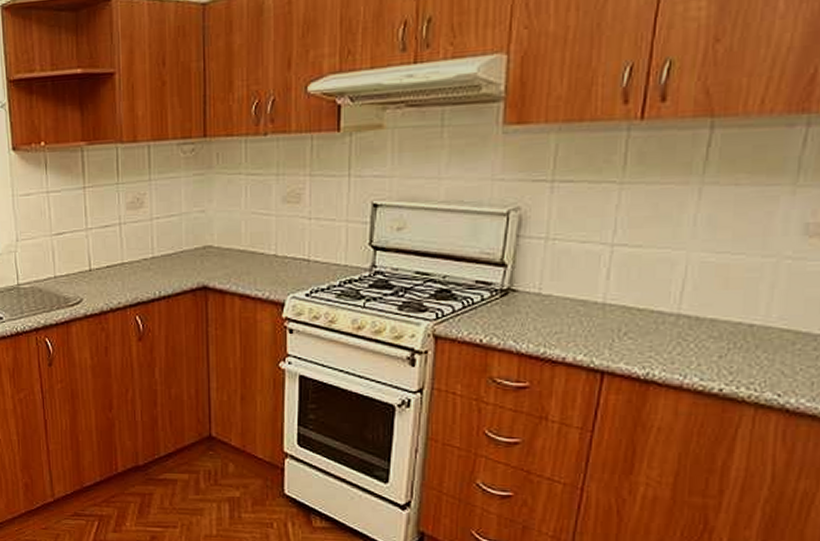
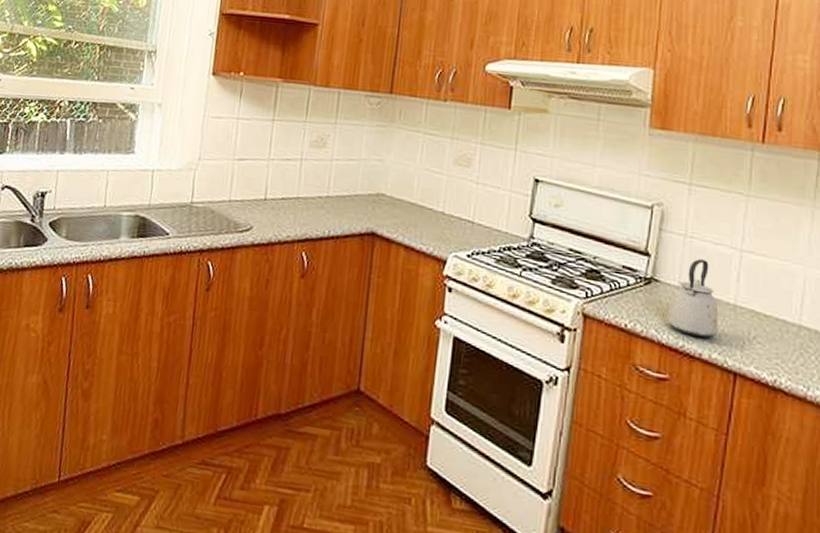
kettle: none [528,261,585,341] -> present [668,259,719,338]

